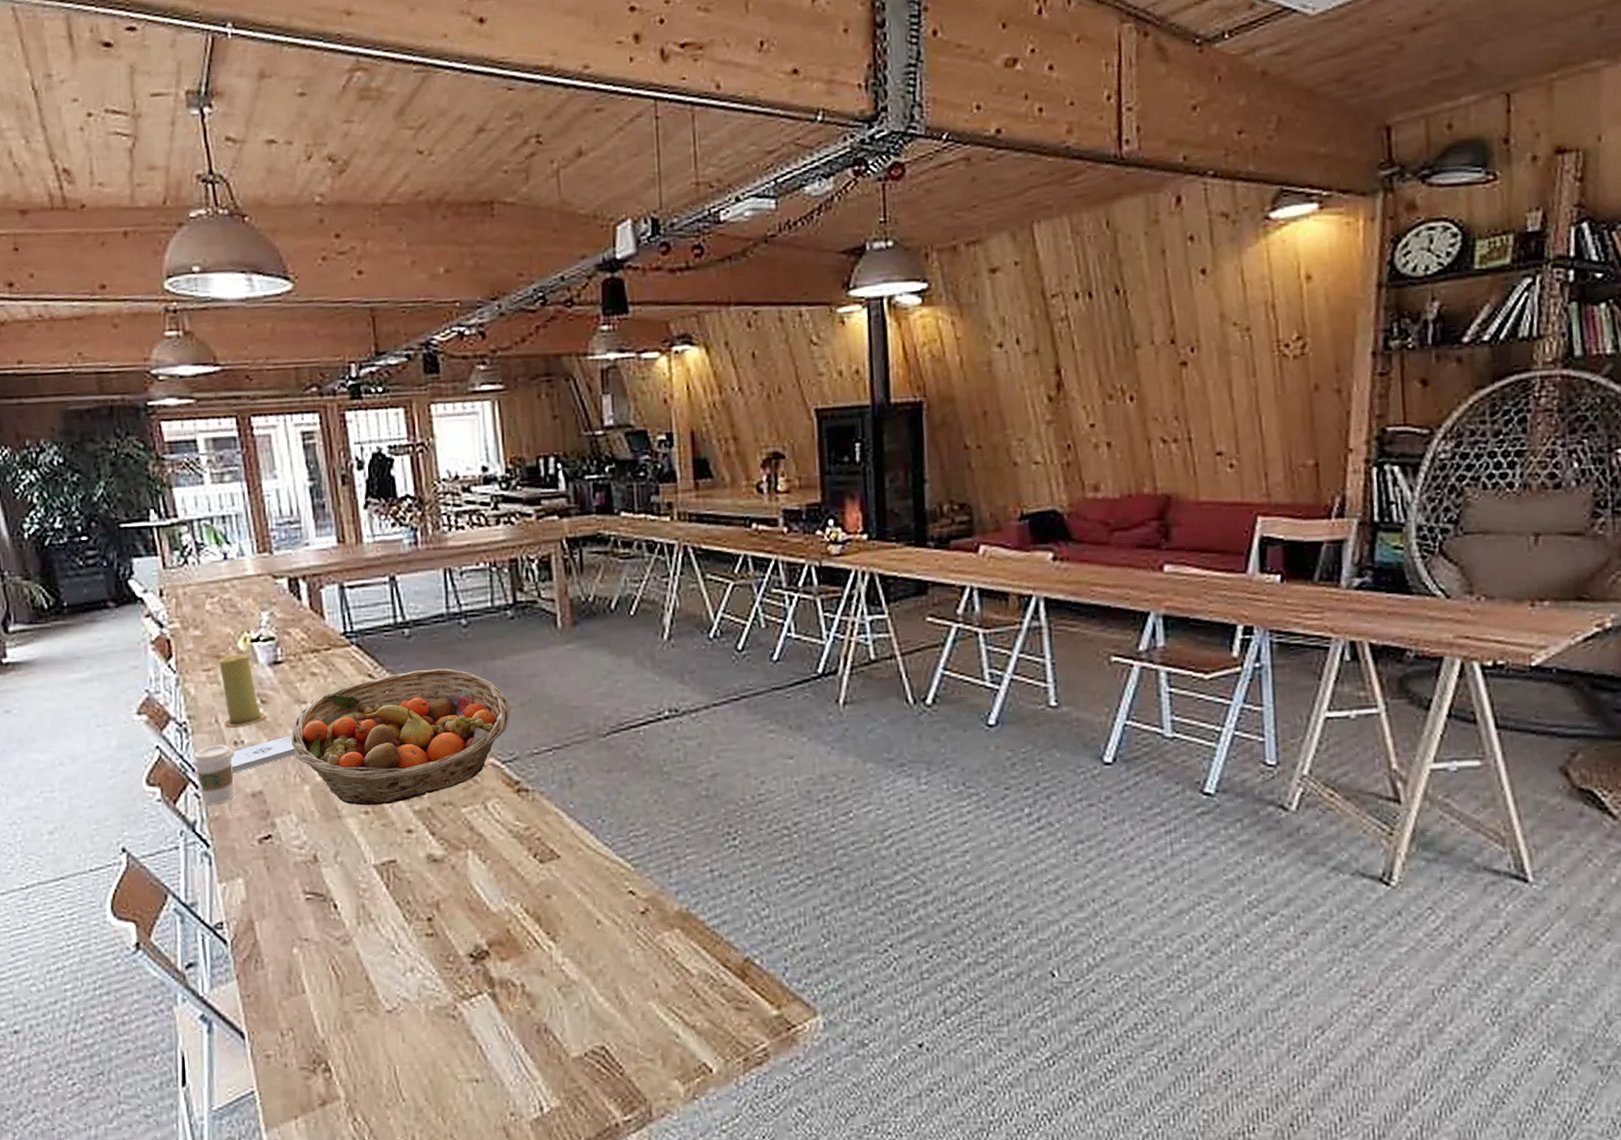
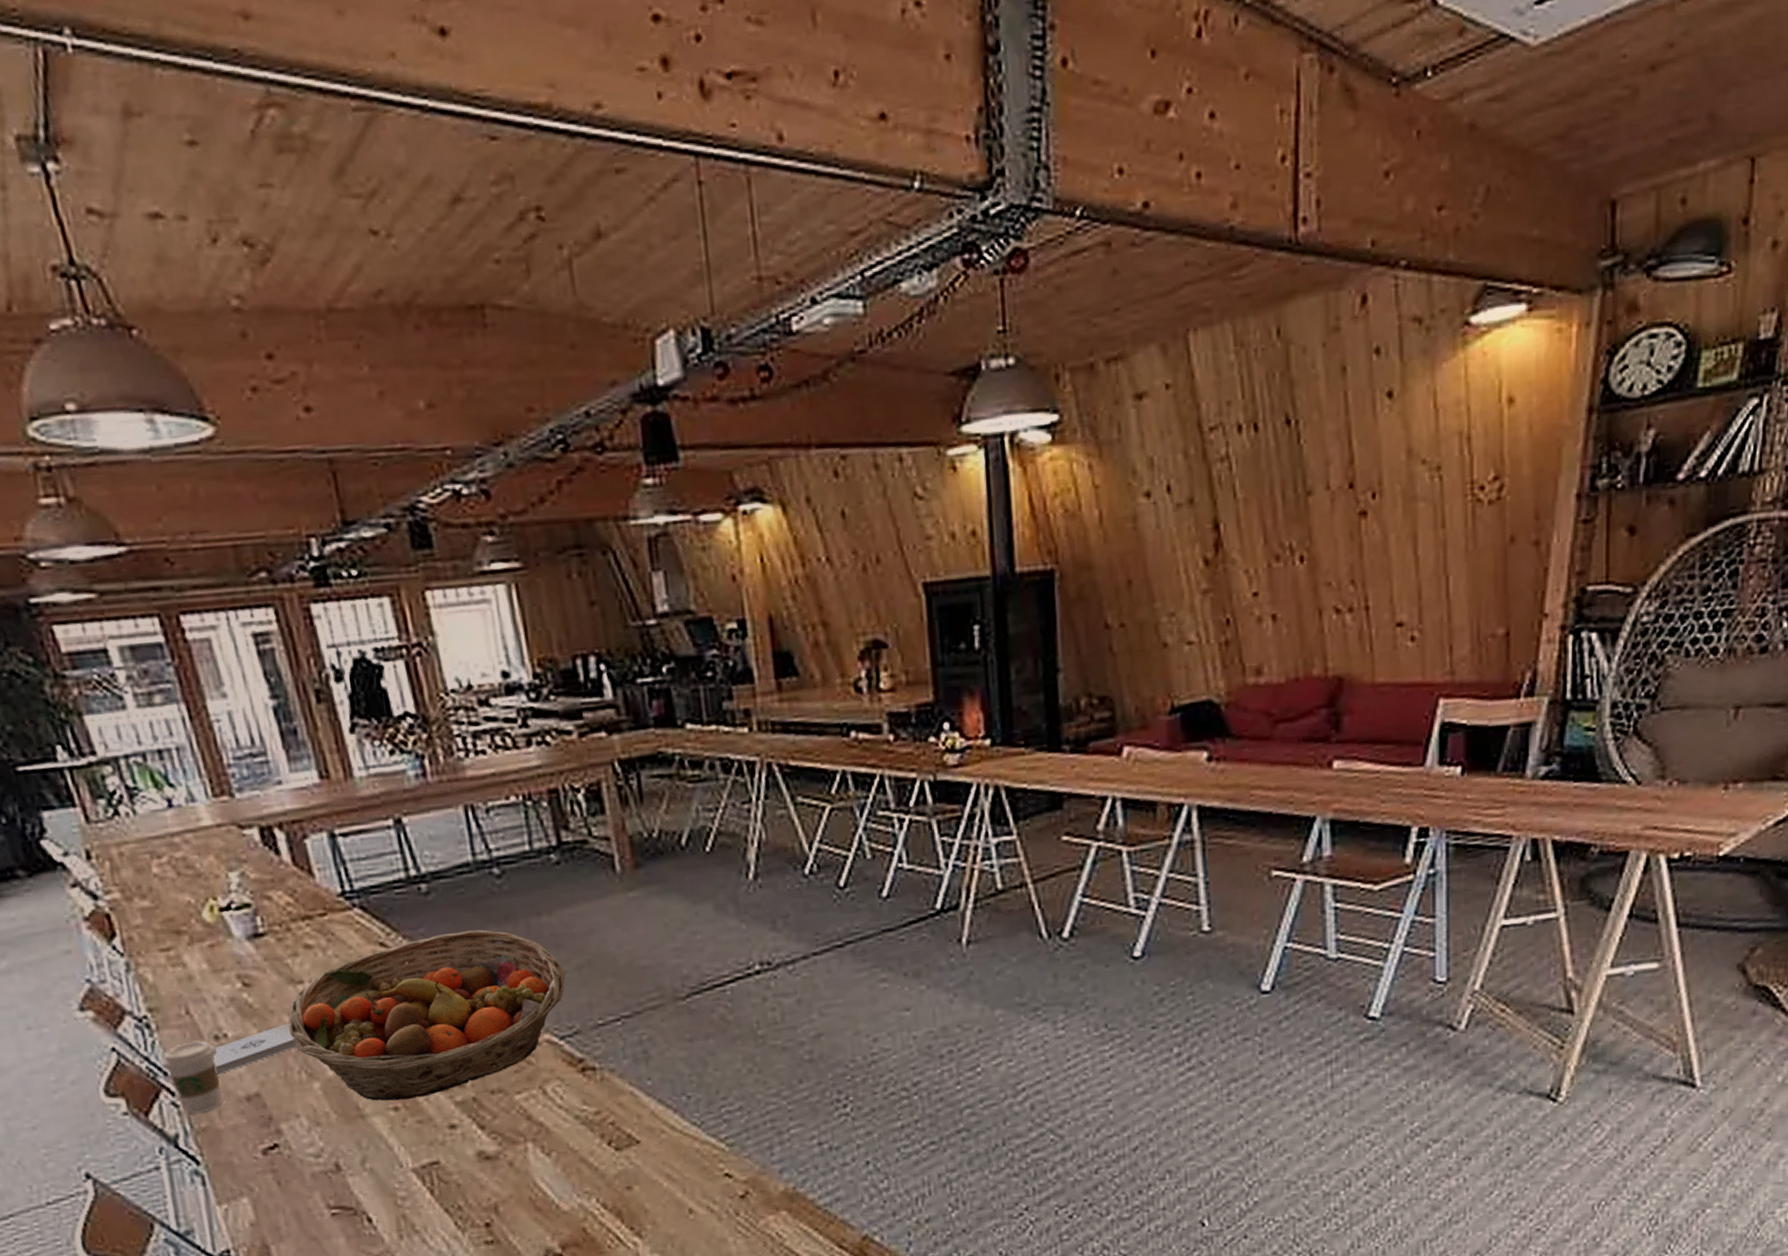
candle: present [219,654,266,727] -> none [180,926,253,1019]

